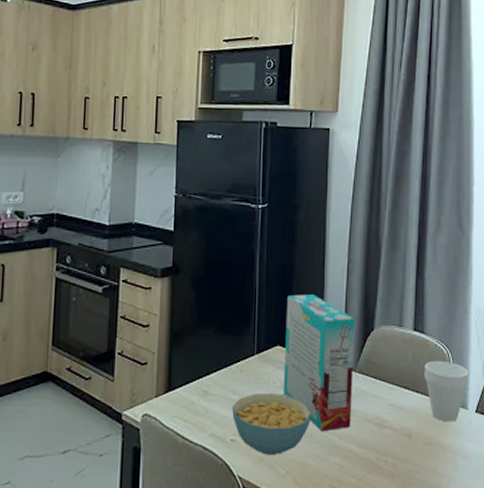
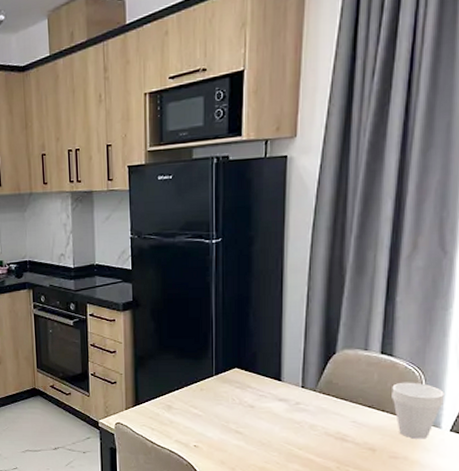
cereal bowl: present [232,394,311,455] -> none [194,409,270,460]
cereal box: present [283,294,355,432] -> none [242,322,315,443]

